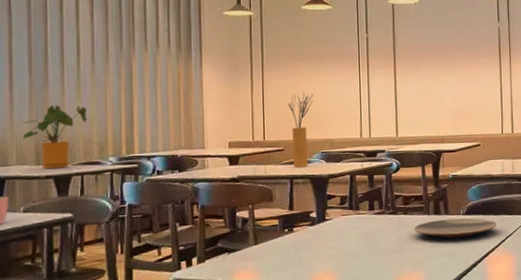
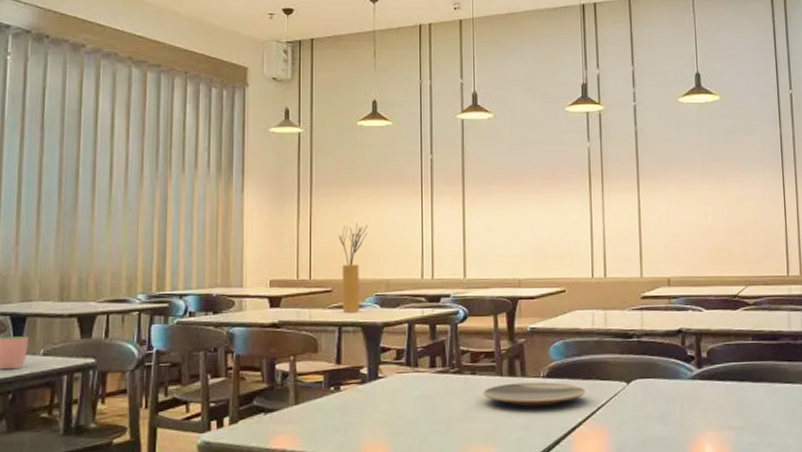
house plant: present [22,105,87,169] -> none [47,233,116,307]

